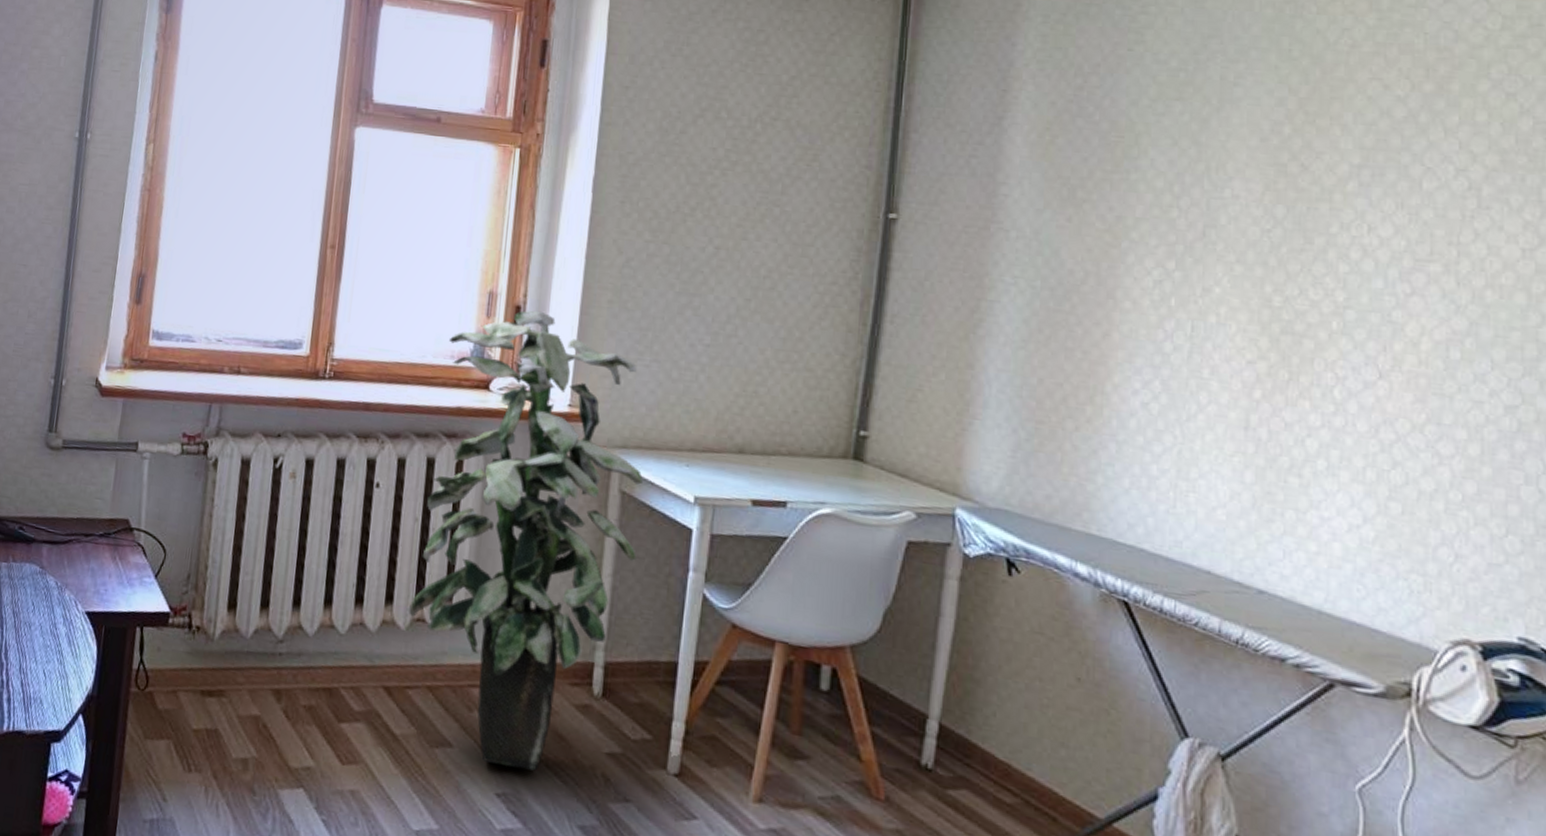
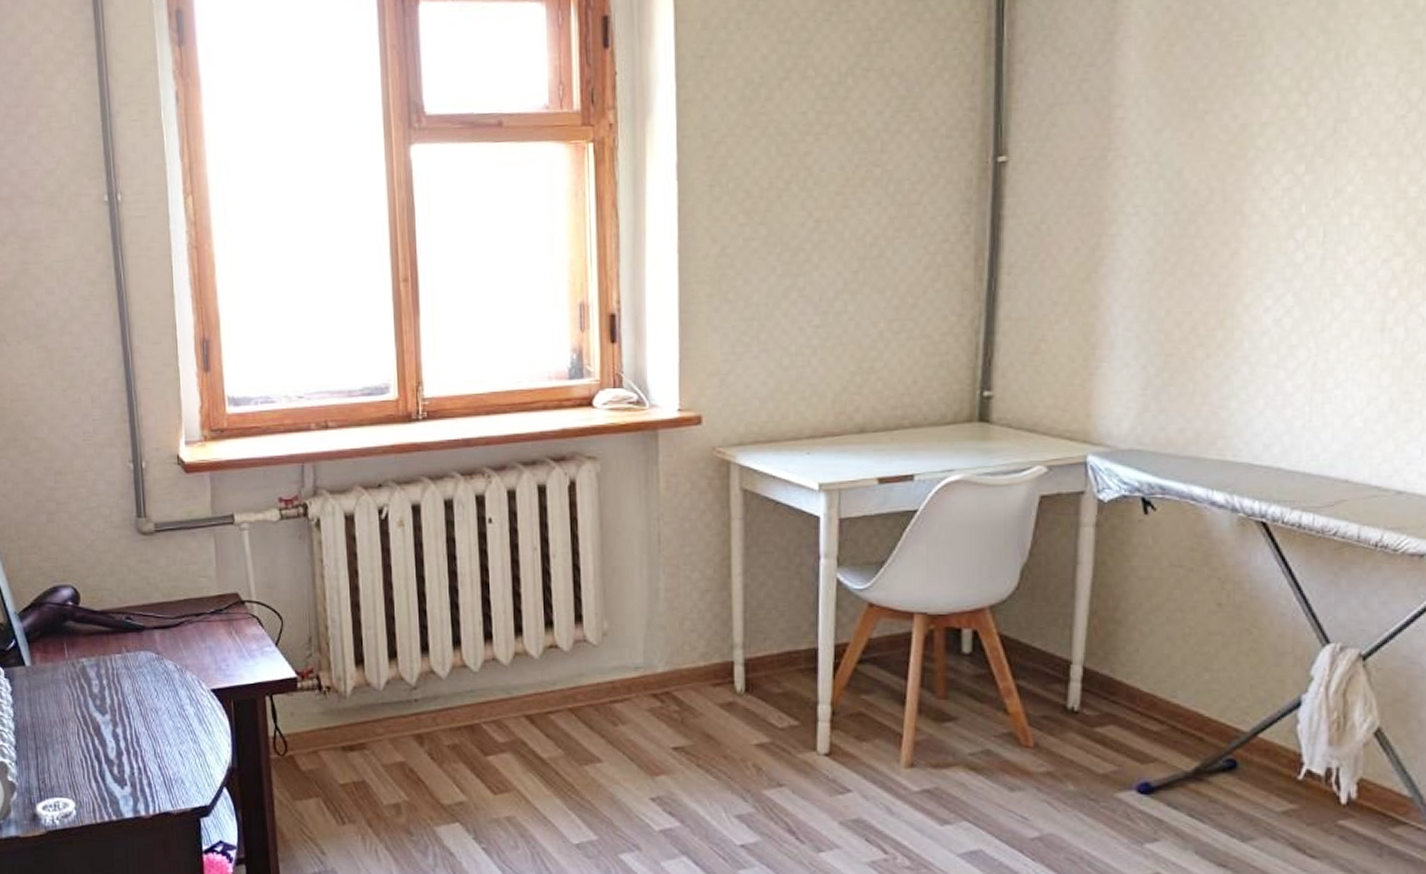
indoor plant: present [409,311,643,771] -> none [540,317,765,772]

